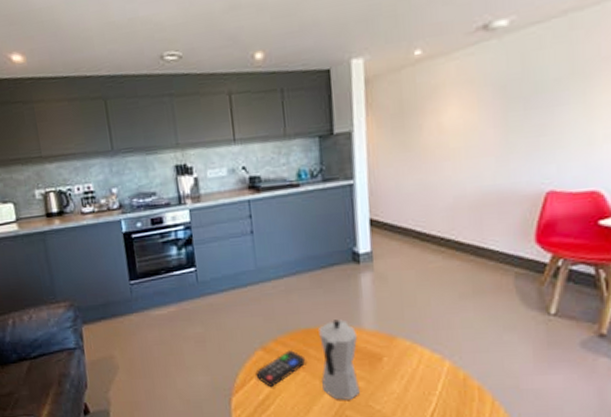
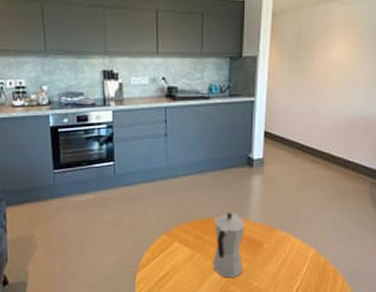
remote control: present [255,350,306,387] -> none [159,236,202,265]

